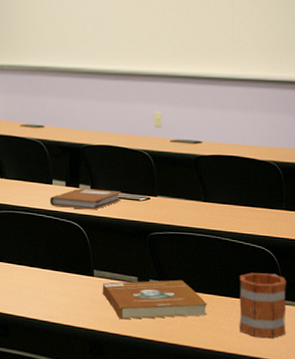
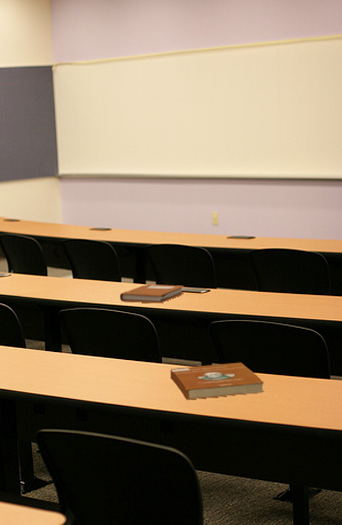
mug: present [239,272,287,338] -> none [292,353,334,409]

